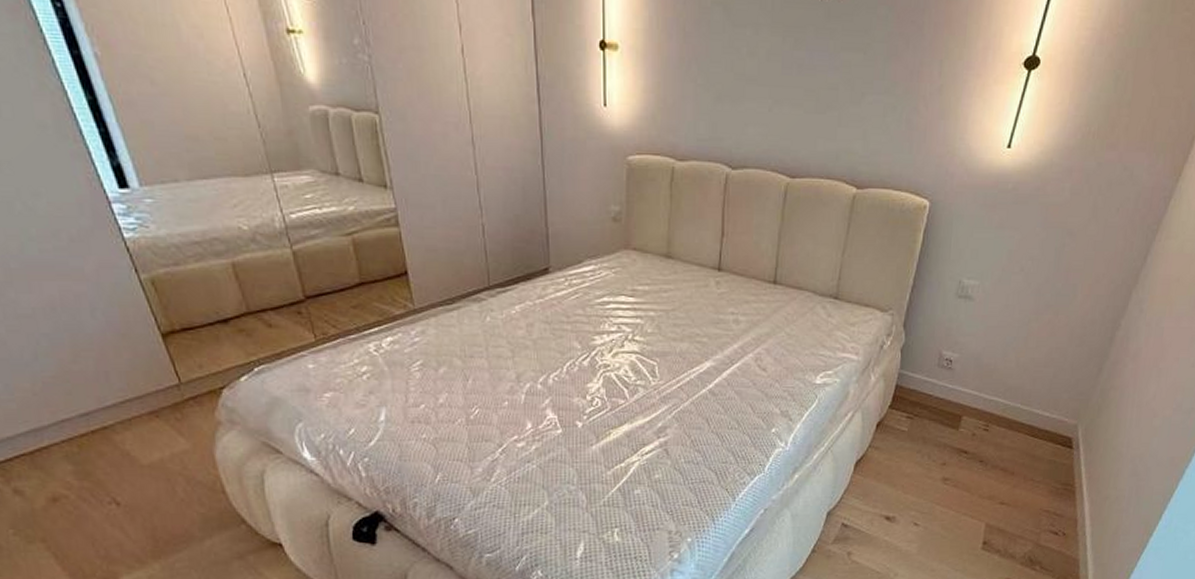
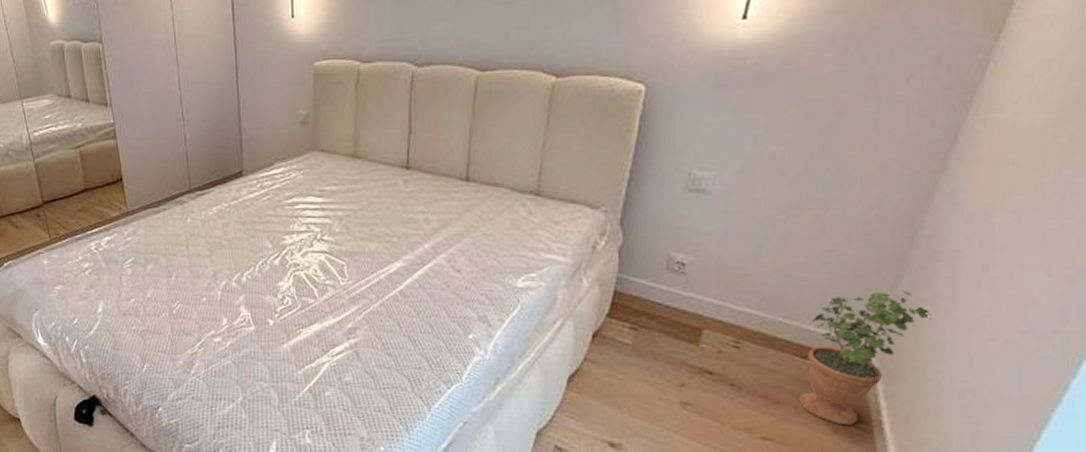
potted plant: none [1028,379,1119,488] -> present [799,290,931,425]

